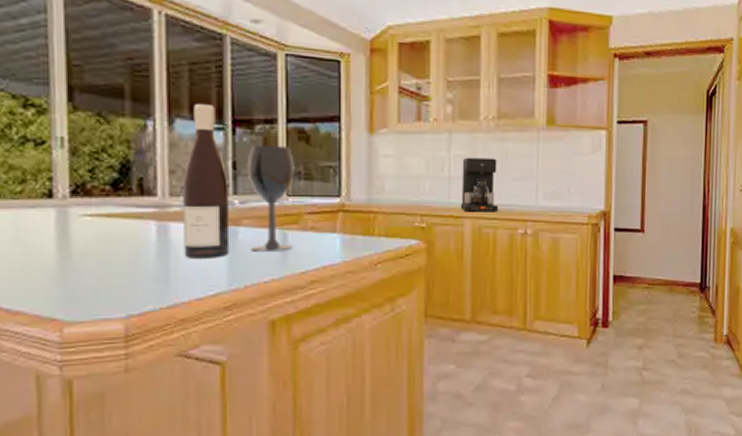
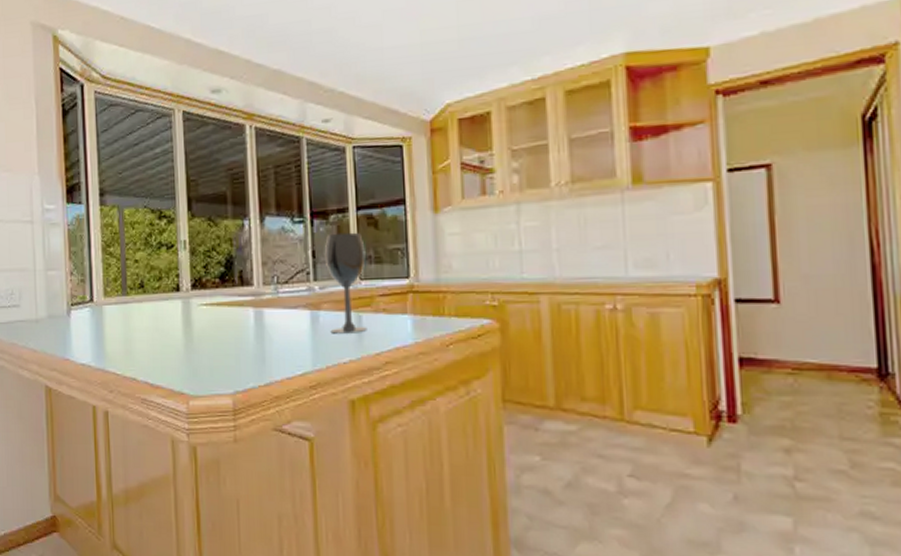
bottle: present [182,103,230,260] -> none [272,200,313,342]
coffee maker: present [460,157,499,212] -> none [533,226,580,287]

